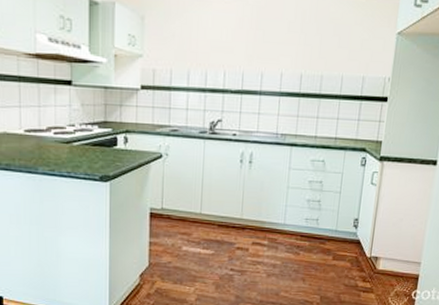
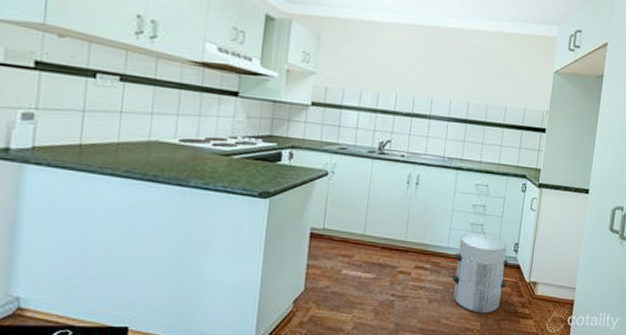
waste bin: none [289,207,349,287] -> present [451,231,510,314]

